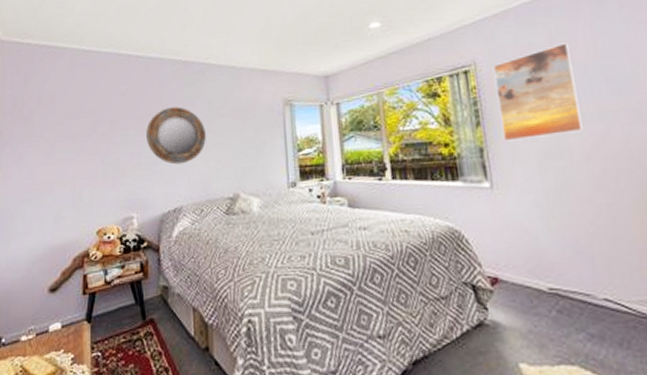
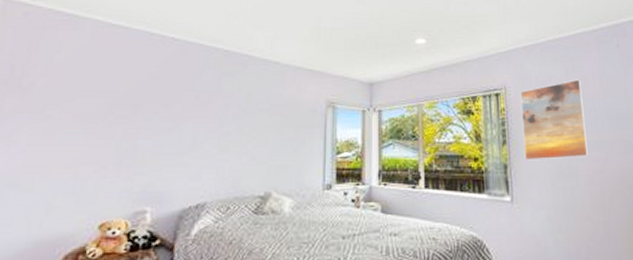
home mirror: present [146,107,206,165] -> none [173,96,241,157]

